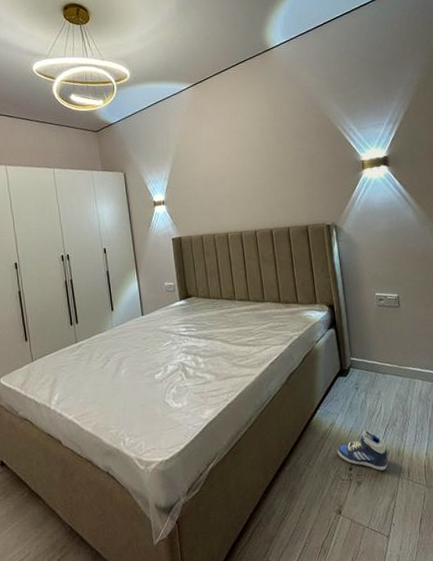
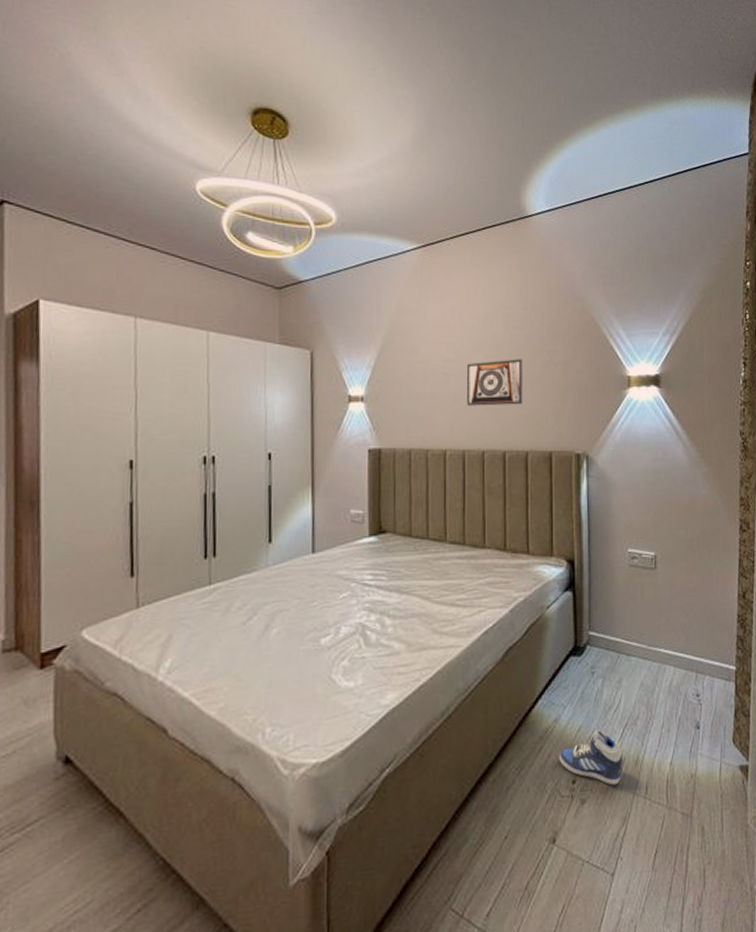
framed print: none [236,158,282,198] -> present [467,359,523,406]

